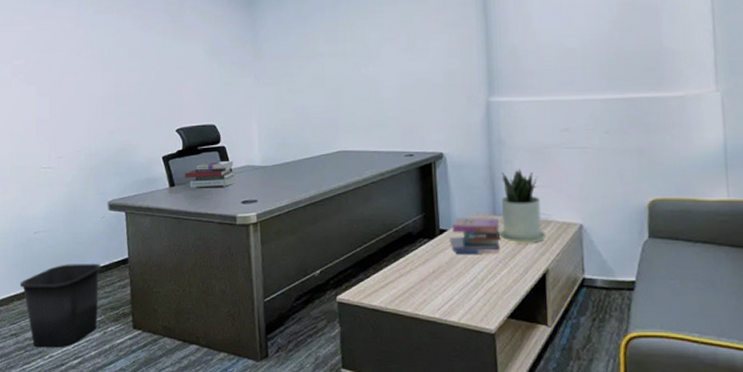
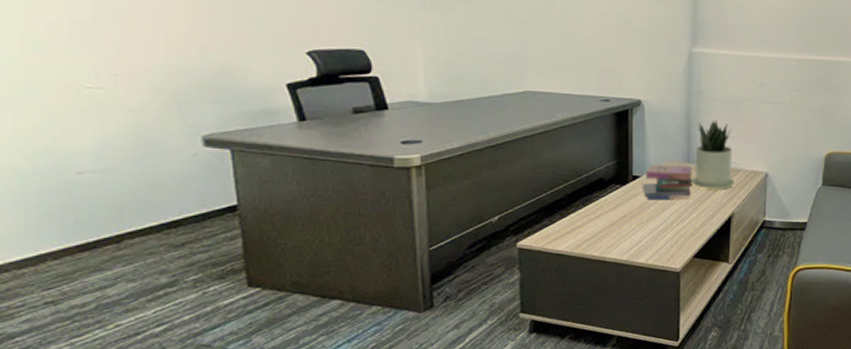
waste bin: present [19,264,101,348] -> none [55,212,195,316]
books: present [185,161,236,188] -> none [321,93,393,125]

